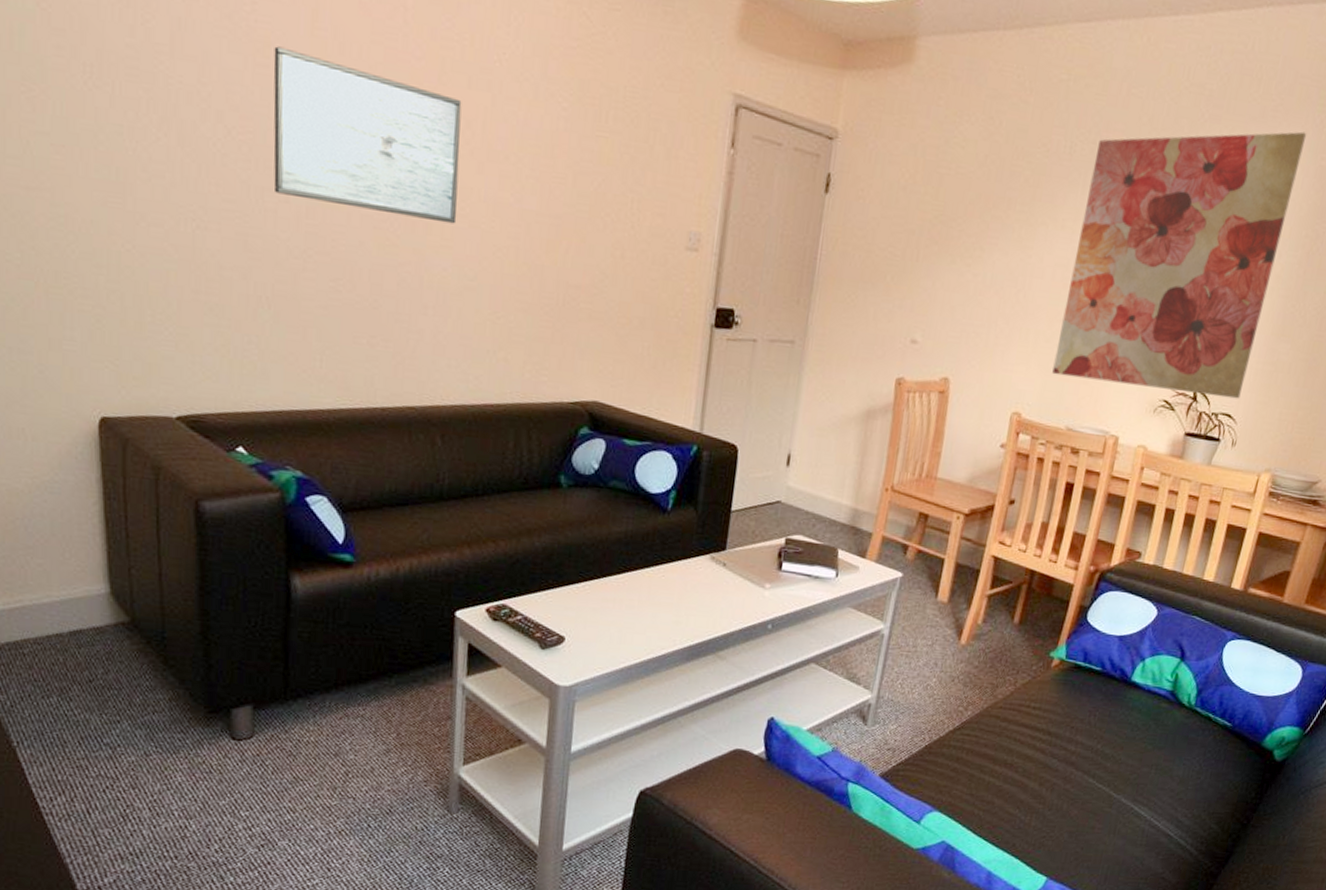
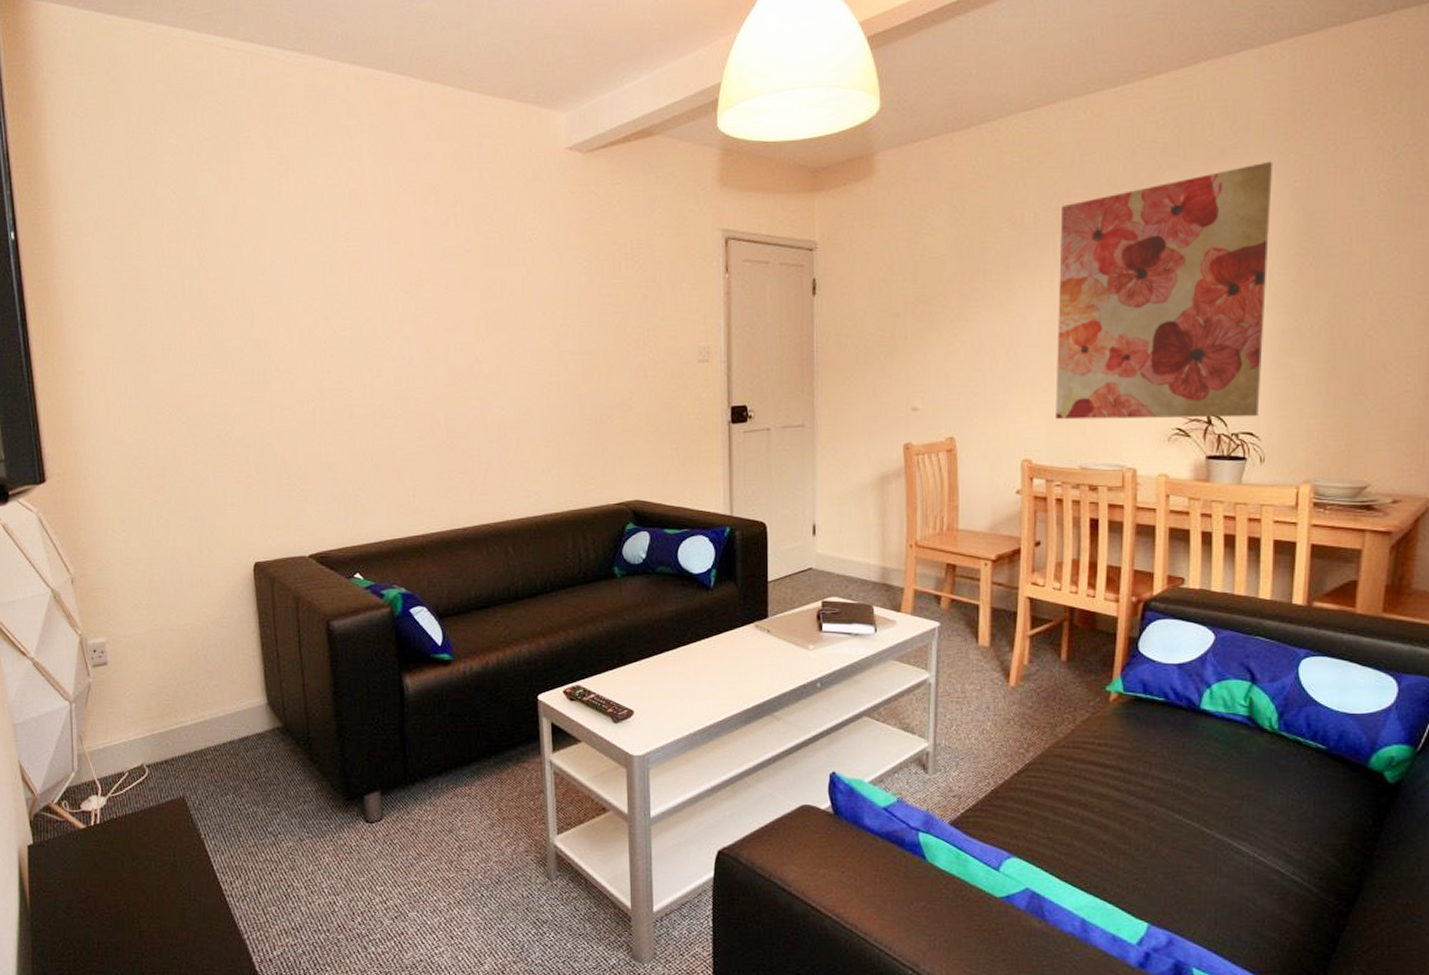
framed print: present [273,46,462,224] -> none [363,261,509,373]

